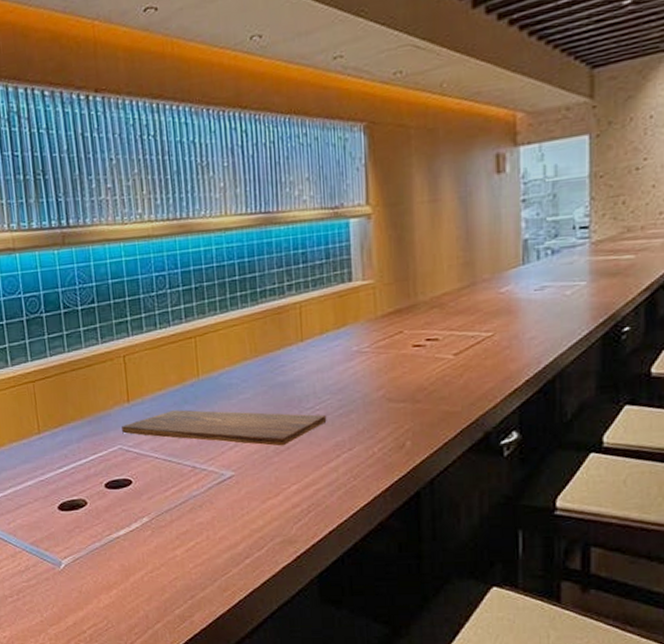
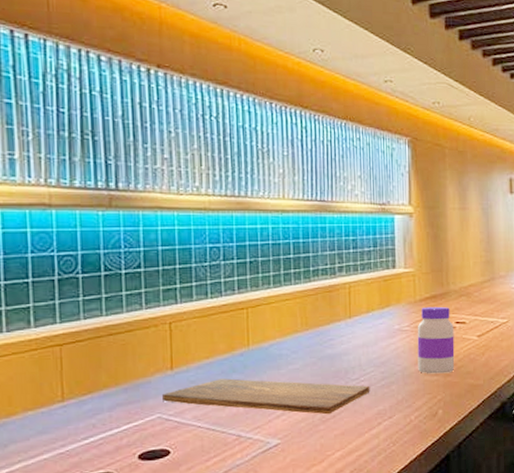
jar: none [379,322,426,401] -> present [417,306,455,374]

